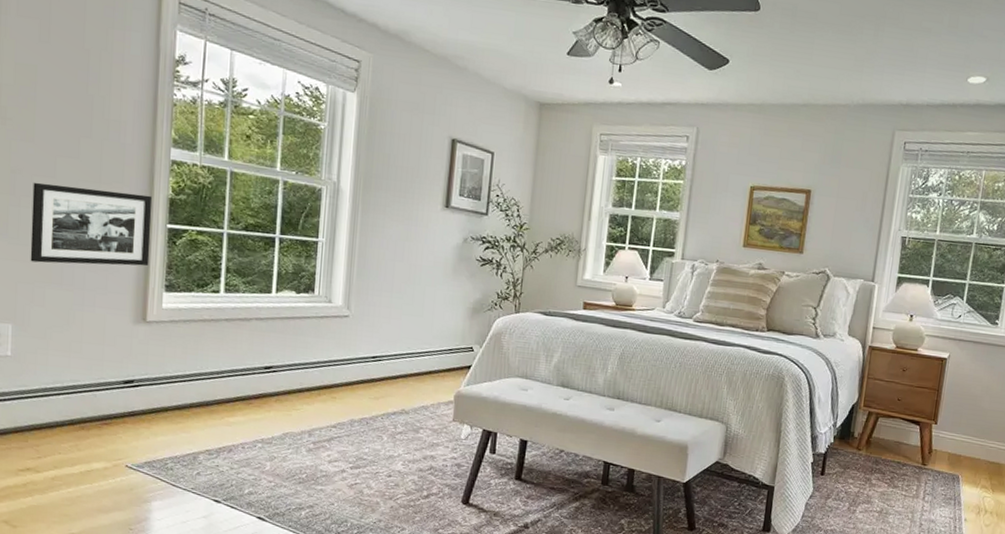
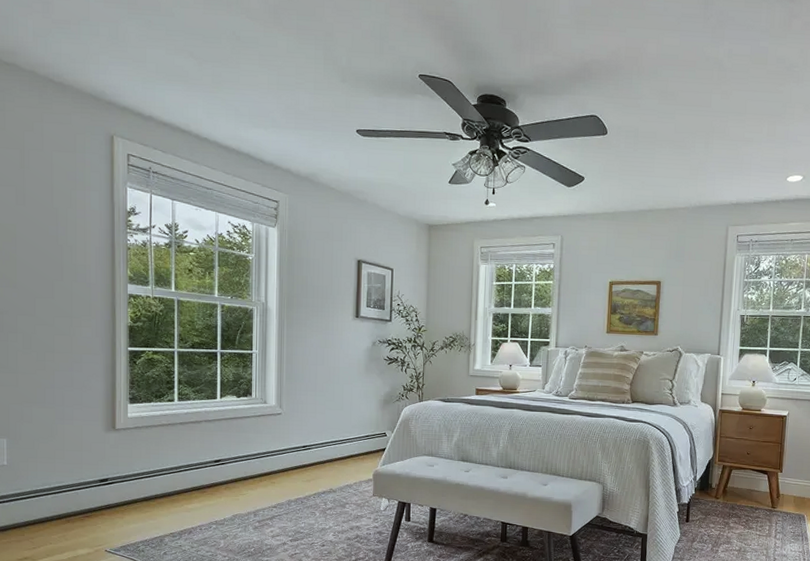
picture frame: present [30,182,153,266] -> none [17,320,115,387]

